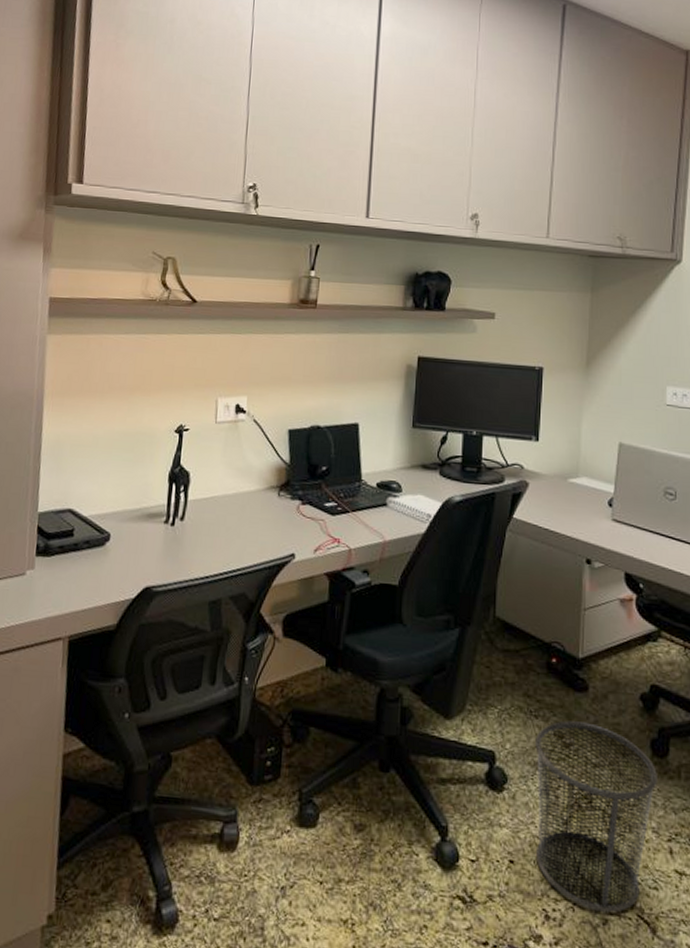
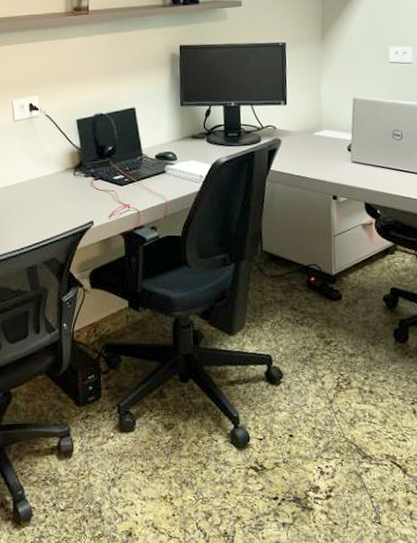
waste bin: present [535,721,657,913] -> none [302,323,401,463]

